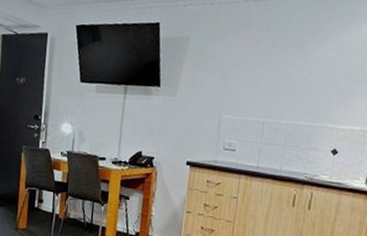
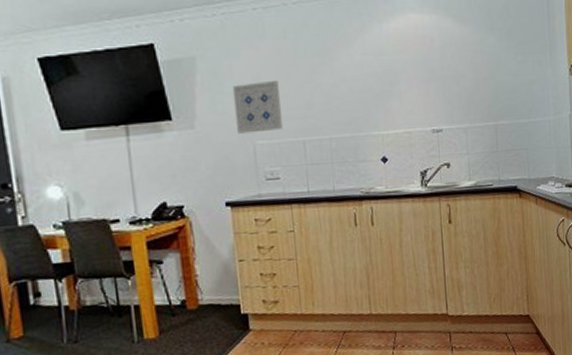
wall art: none [208,64,254,109] -> present [232,80,284,134]

